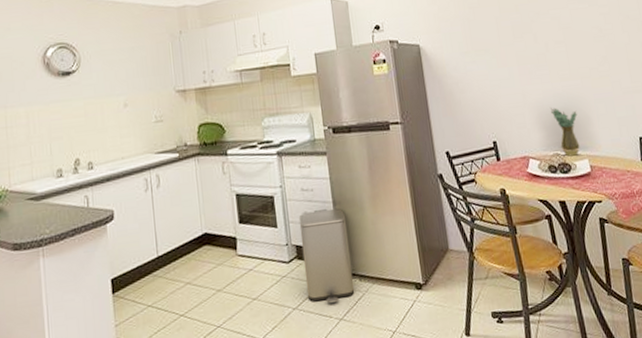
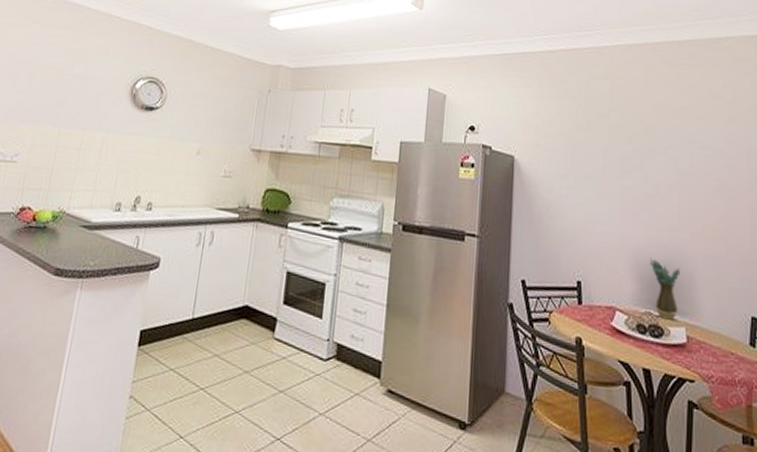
pedal bin: present [298,208,355,303] -> none [338,309,398,419]

